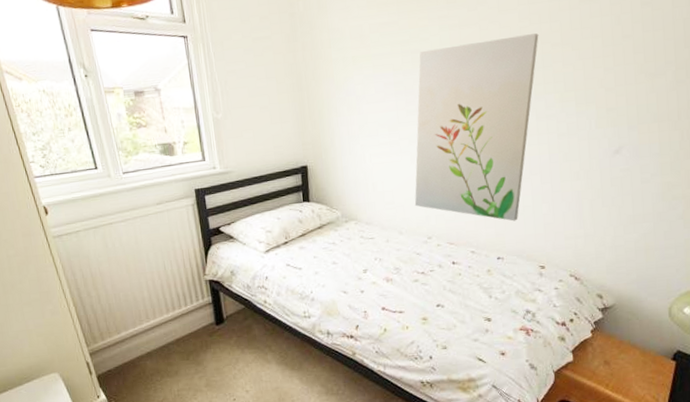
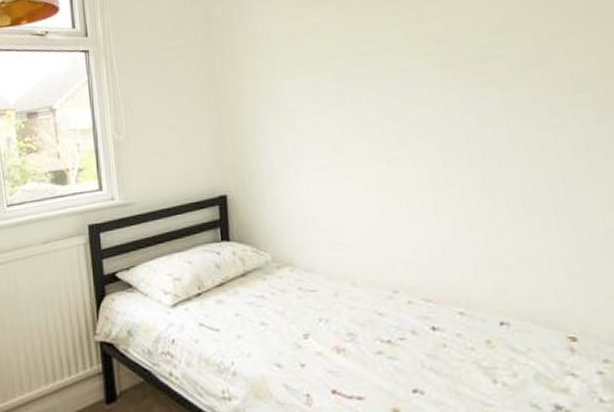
wall art: present [414,33,539,222] -> none [367,23,529,270]

